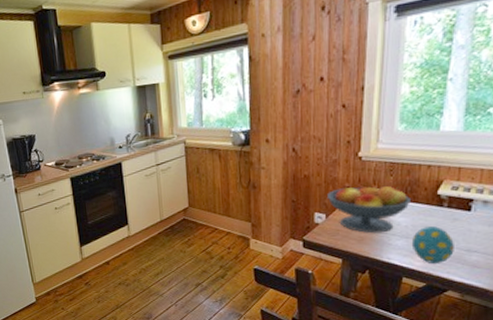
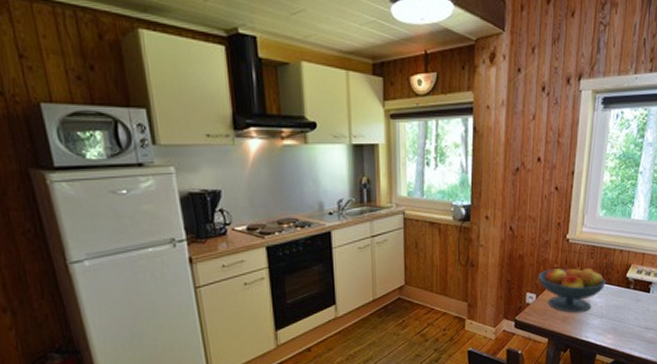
decorative egg: present [411,226,454,265] -> none [604,306,637,342]

